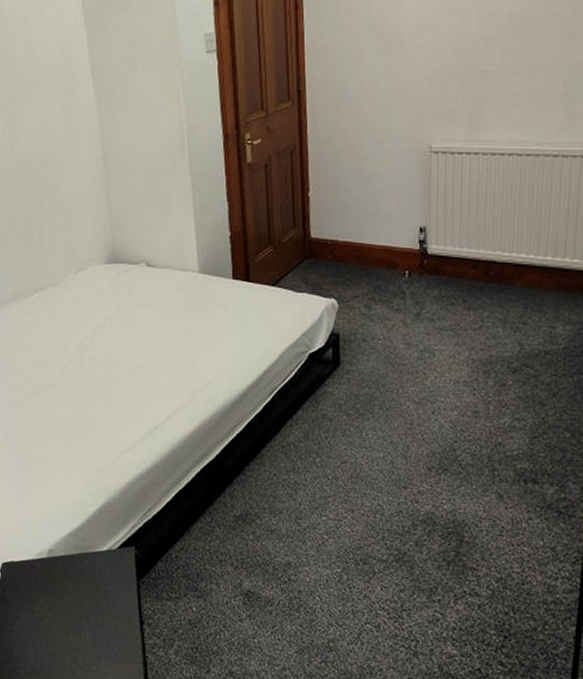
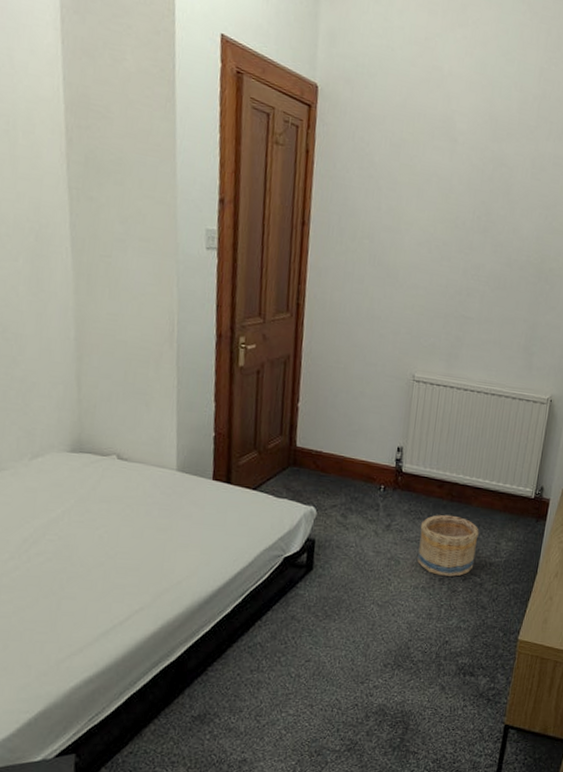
basket: none [454,298,527,368] -> present [417,514,479,577]

